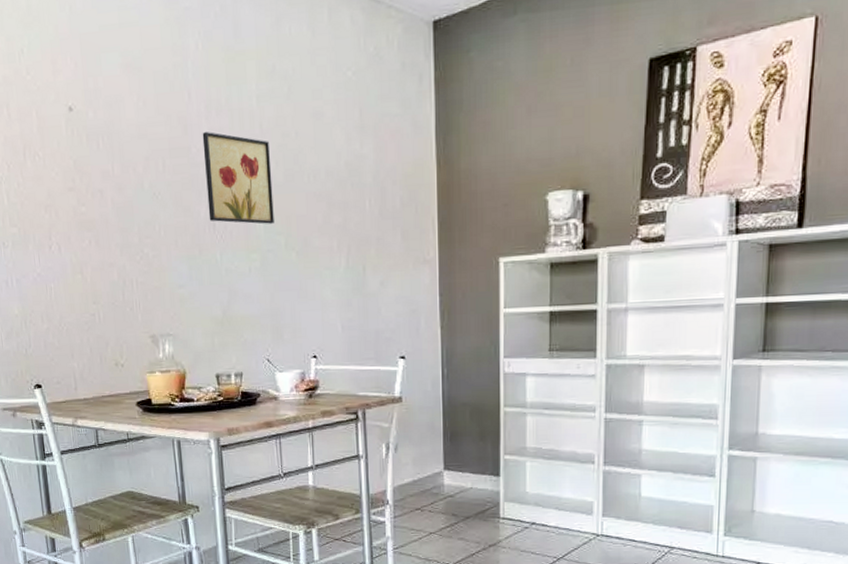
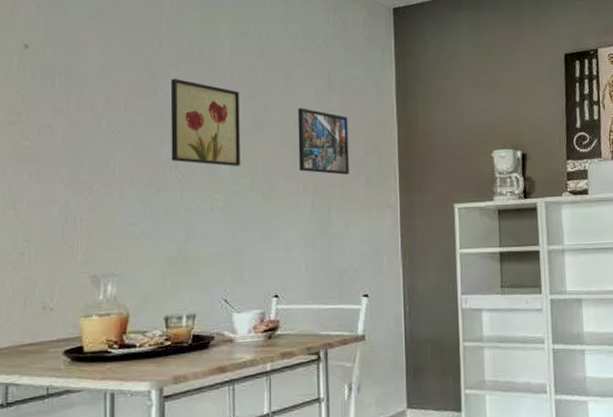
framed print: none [329,155,384,229] -> present [298,108,349,175]

